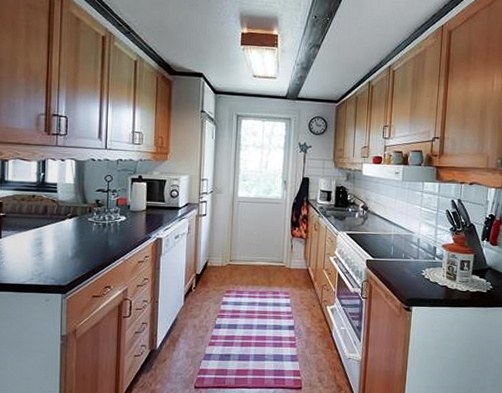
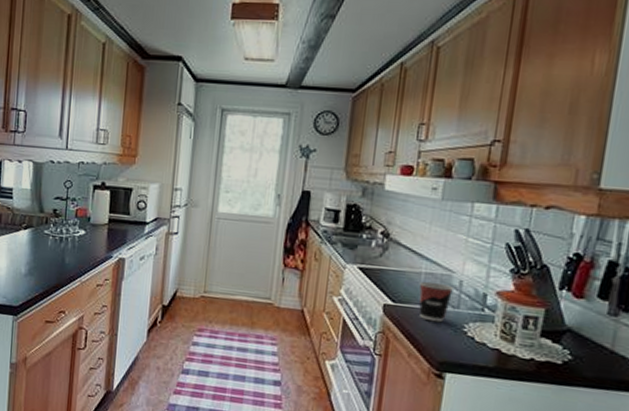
cup: none [390,240,414,270] -> present [418,281,453,323]

